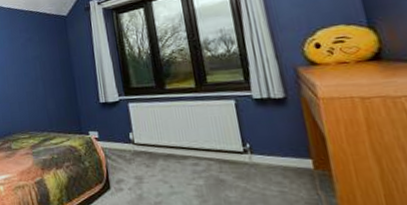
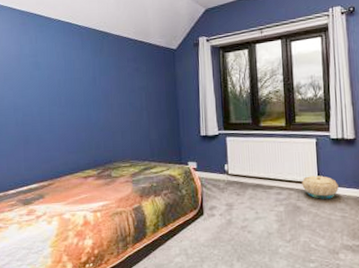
basket: none [222,143,271,171] -> present [302,176,339,199]

